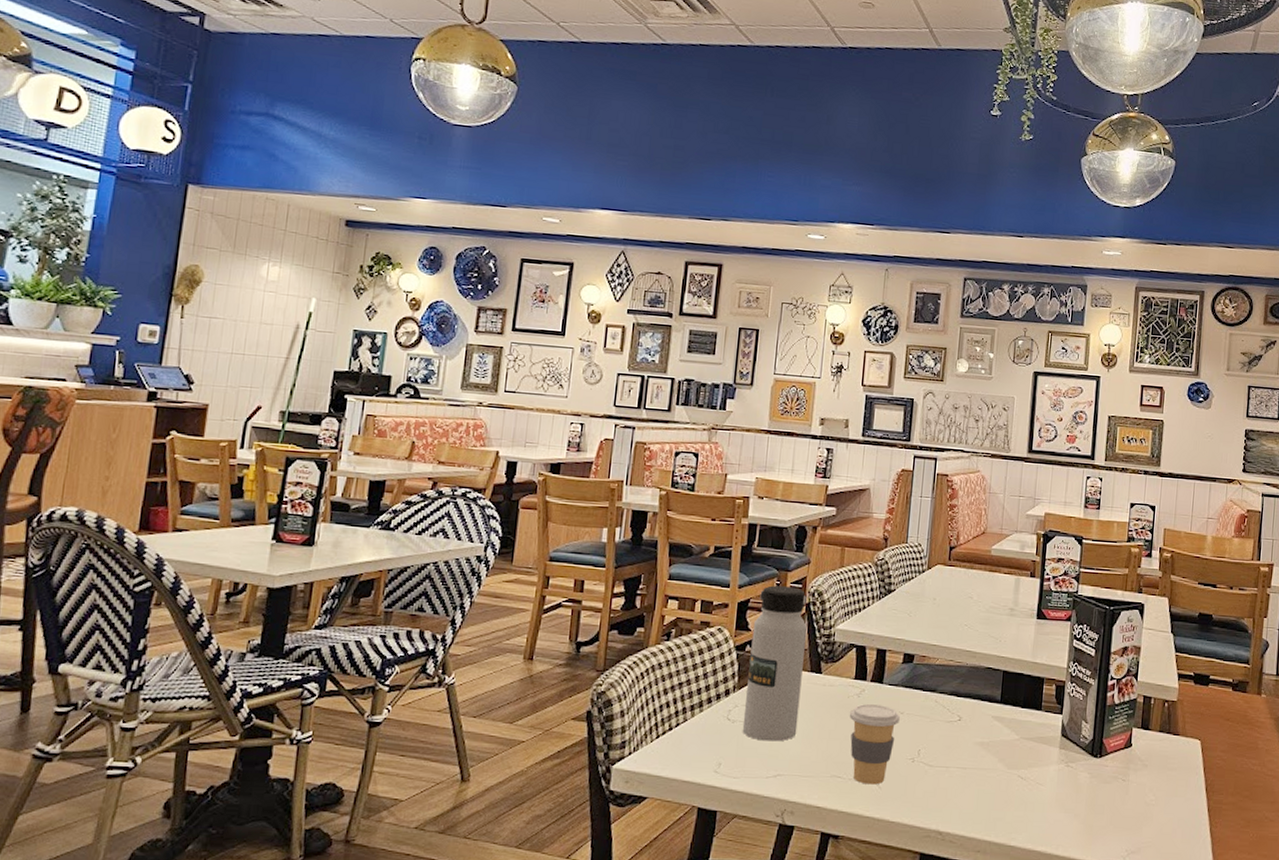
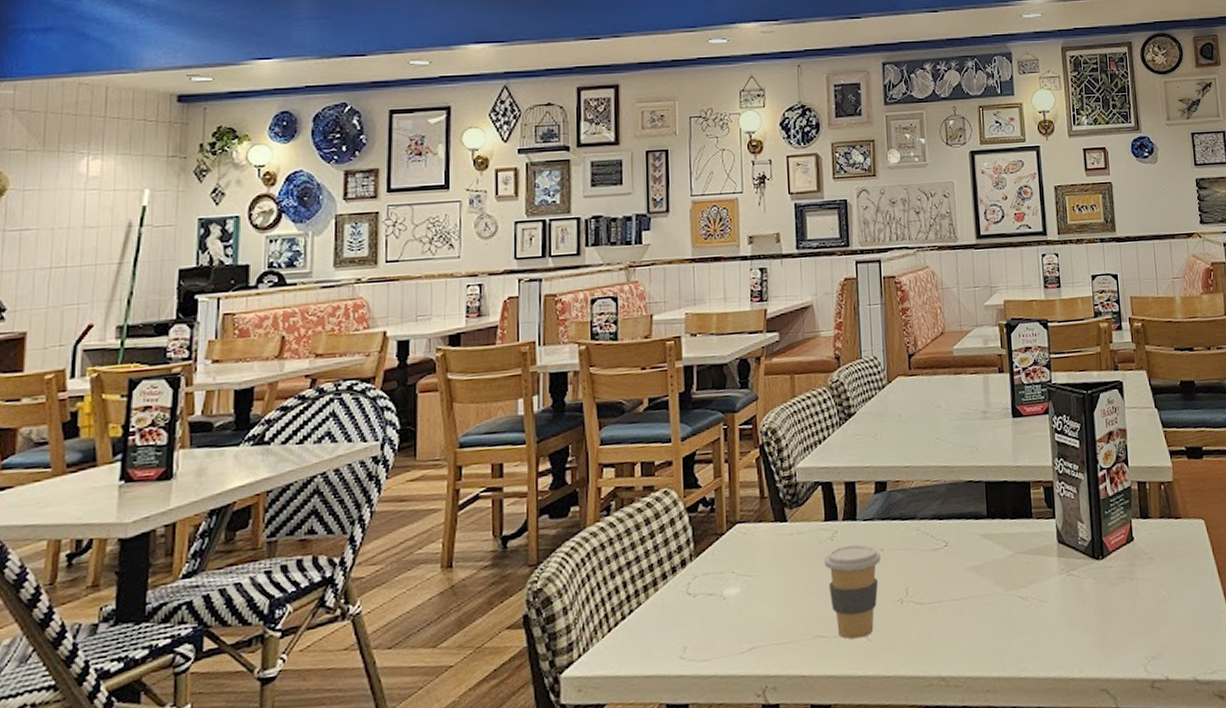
water bottle: present [742,585,808,742] -> none [703,429,768,612]

